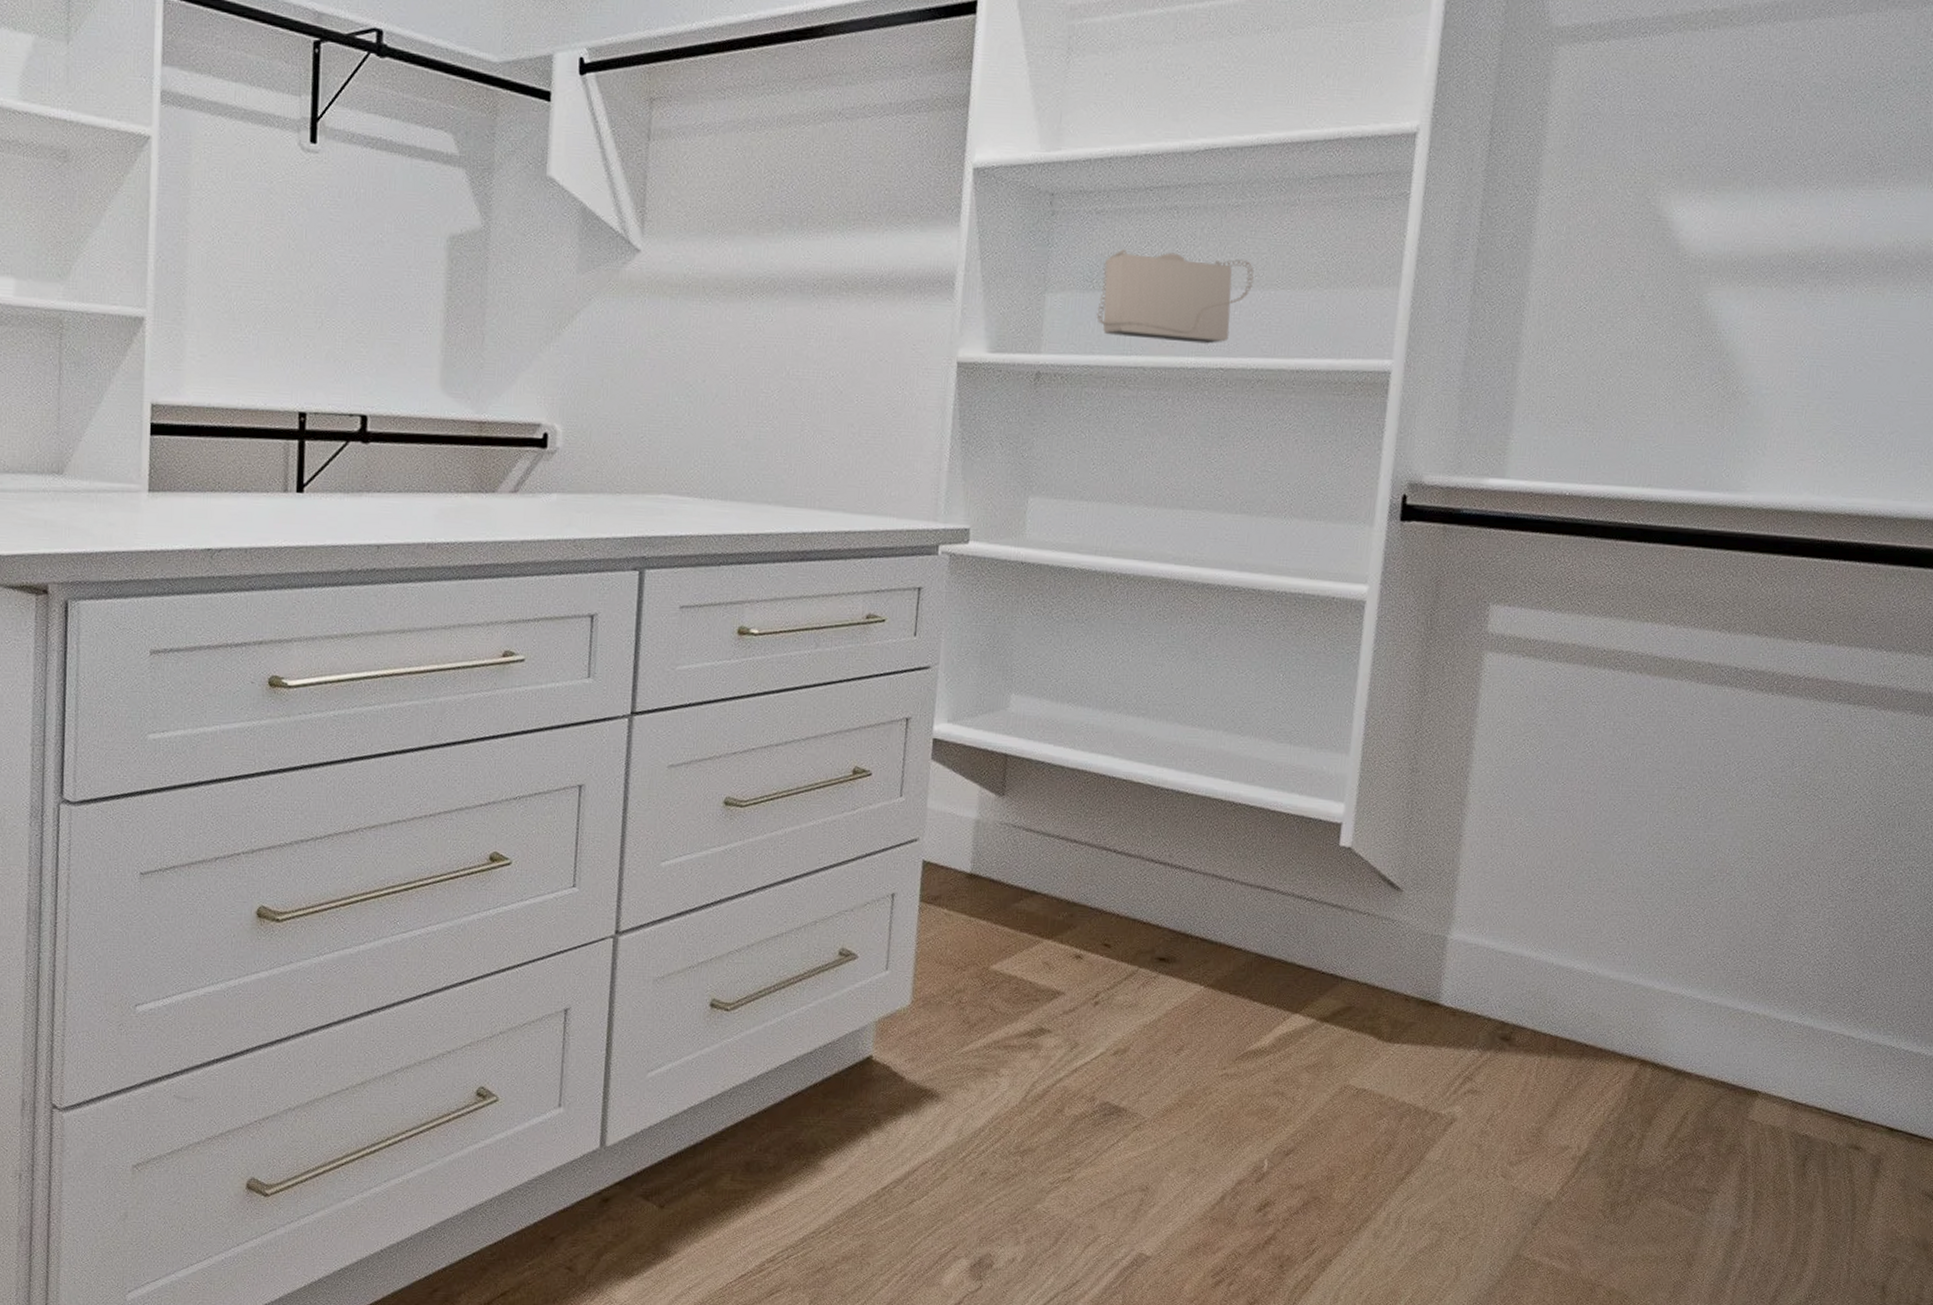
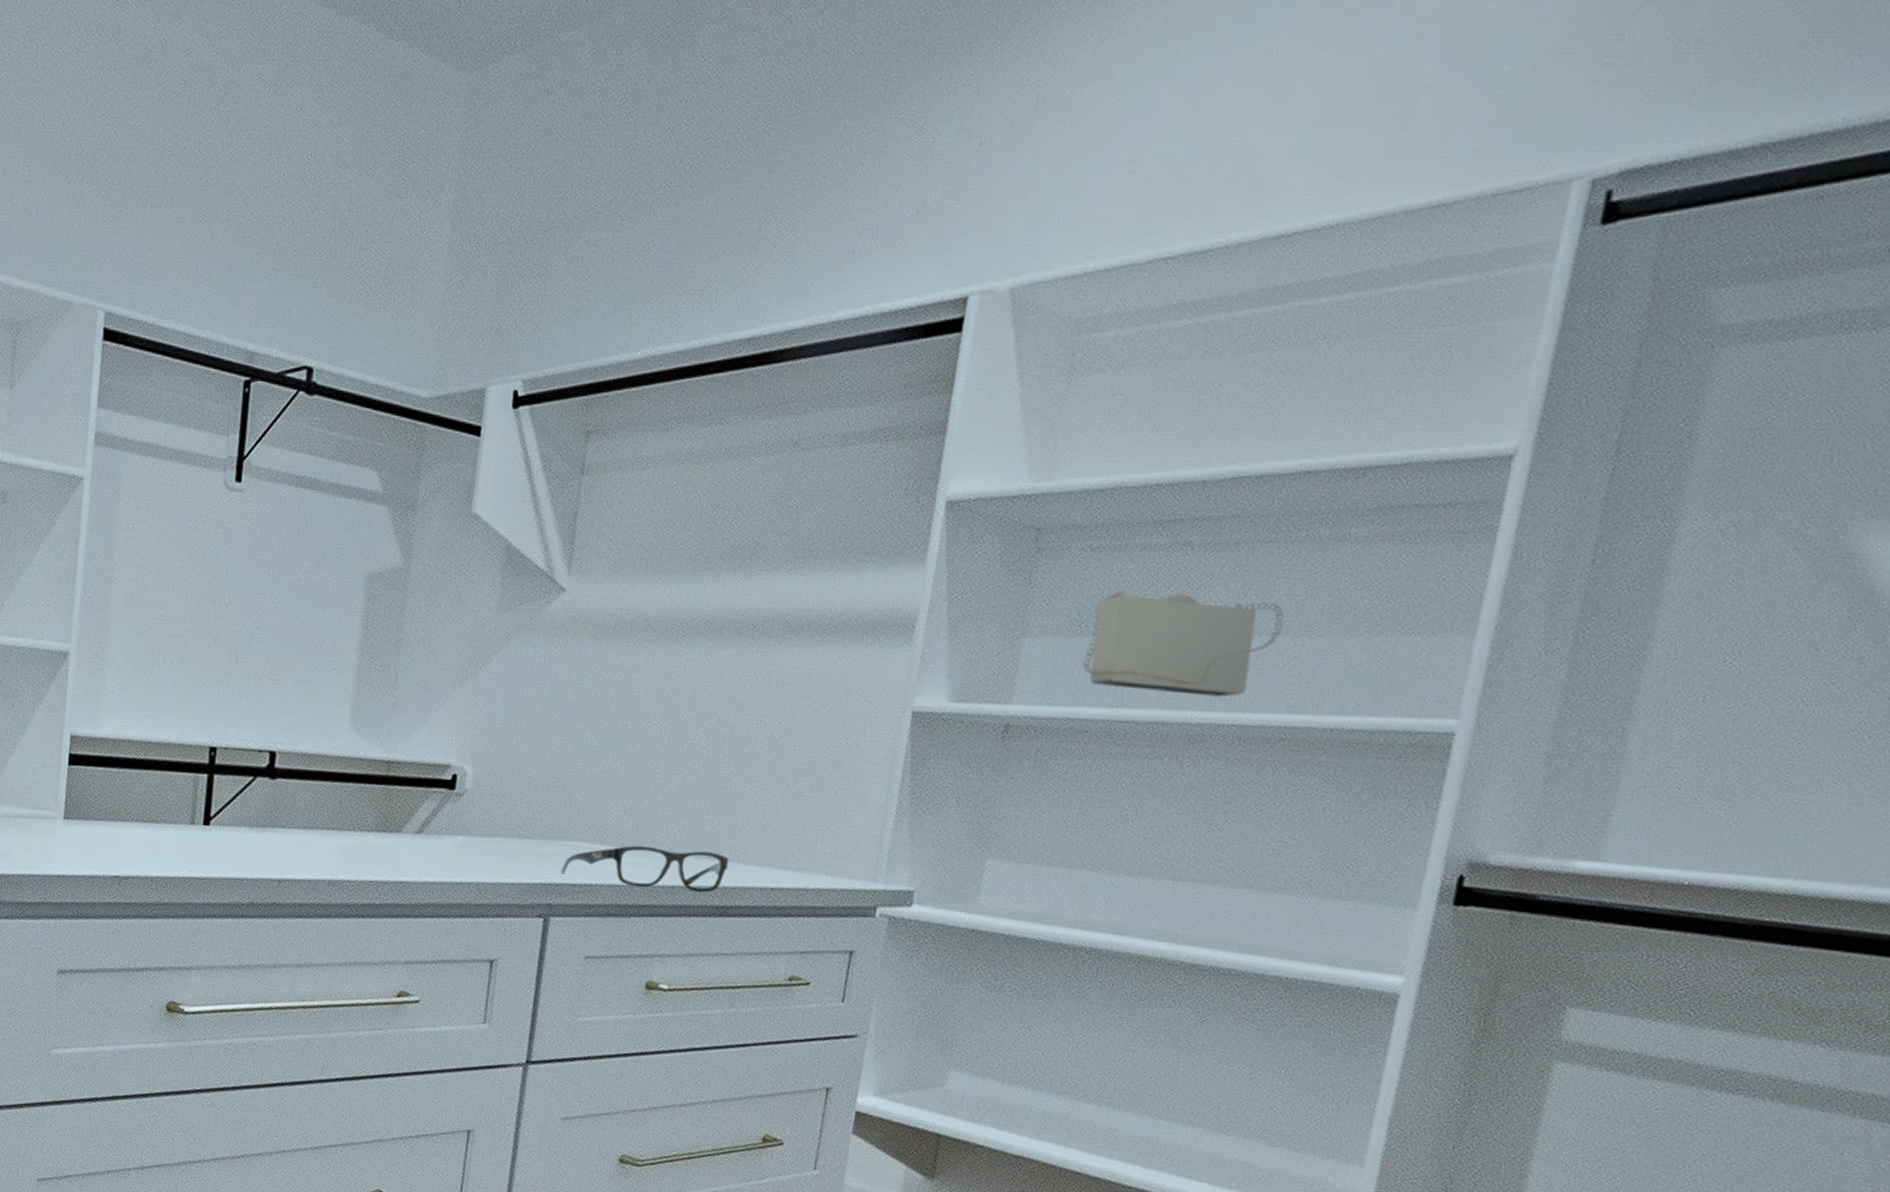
eyeglasses: none [652,496,806,539] -> present [561,845,729,893]

